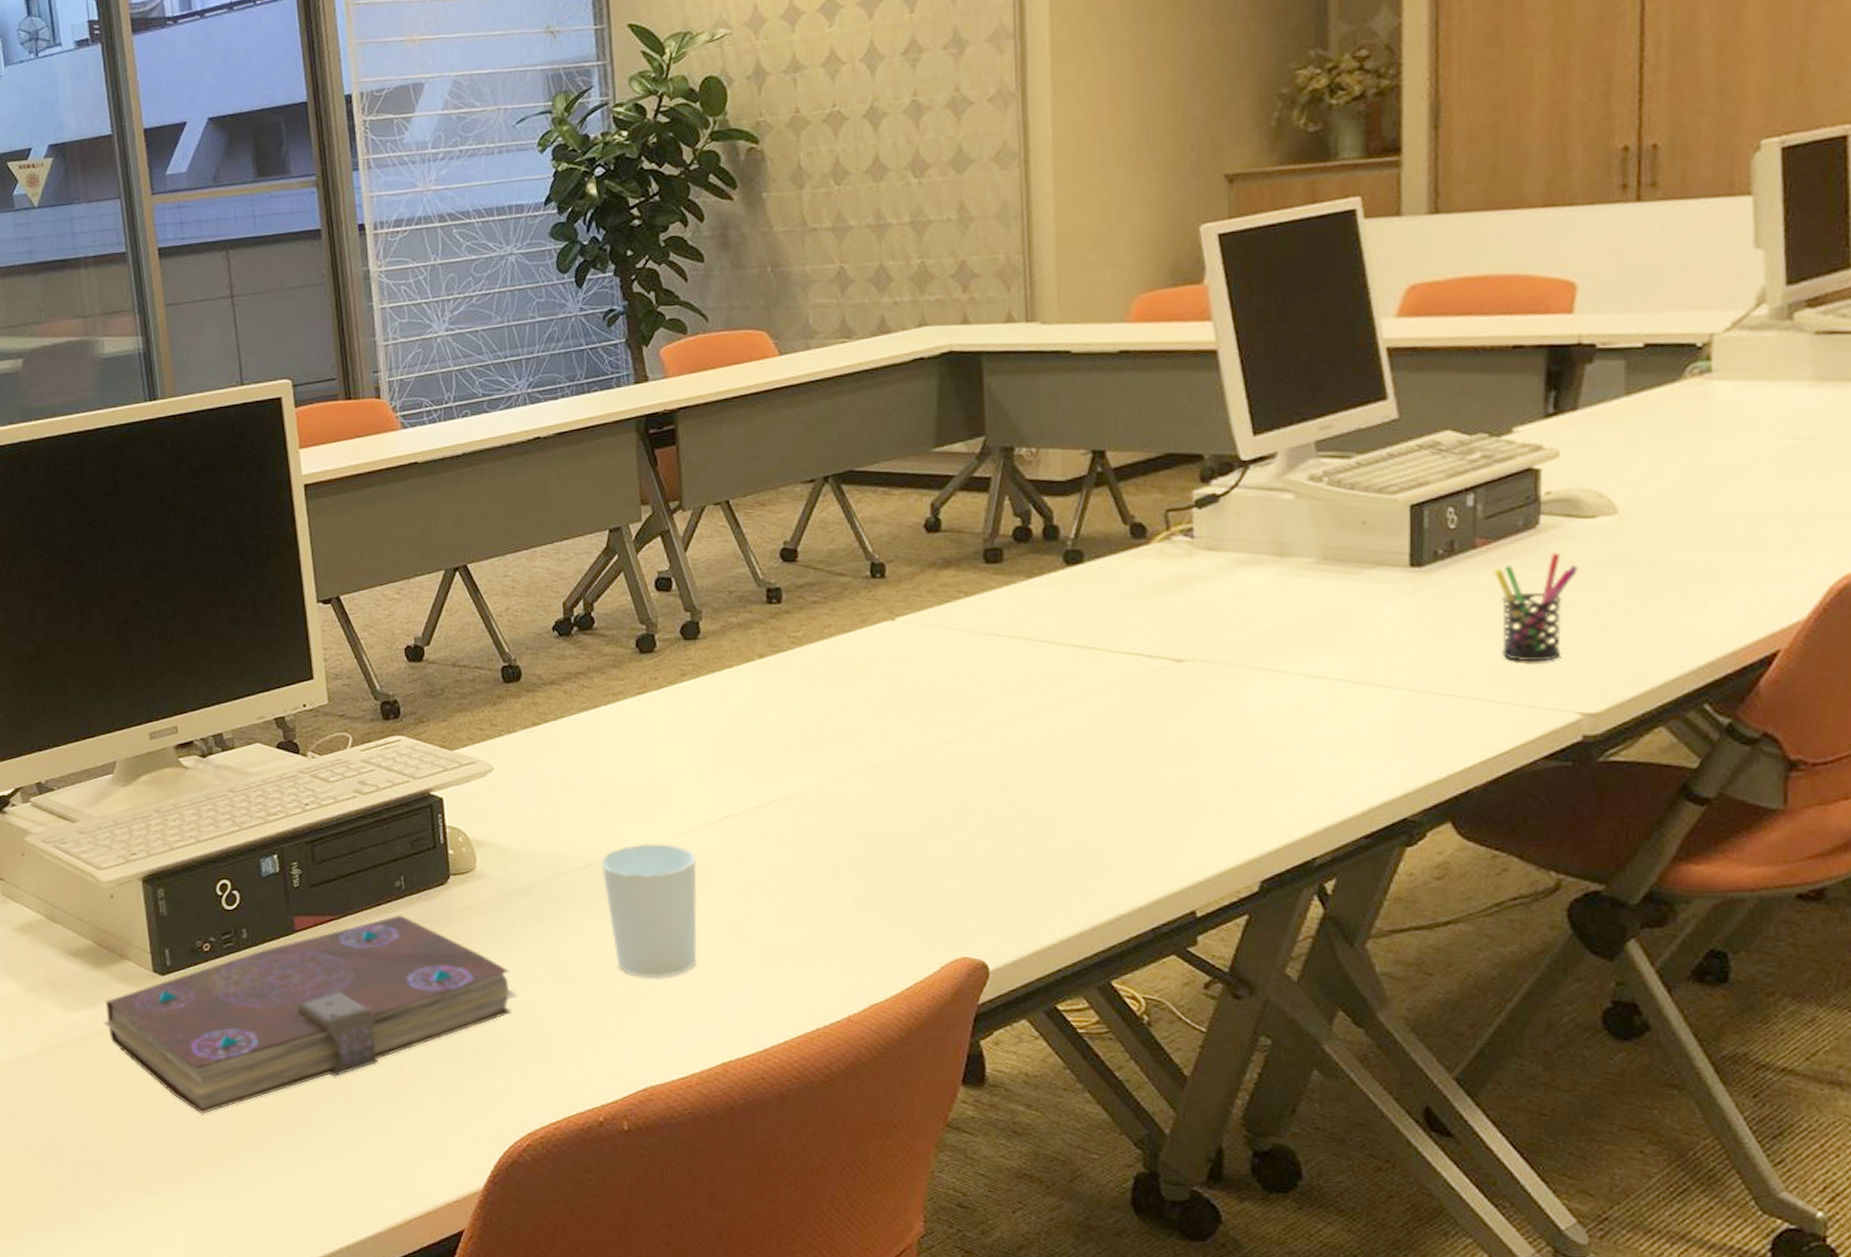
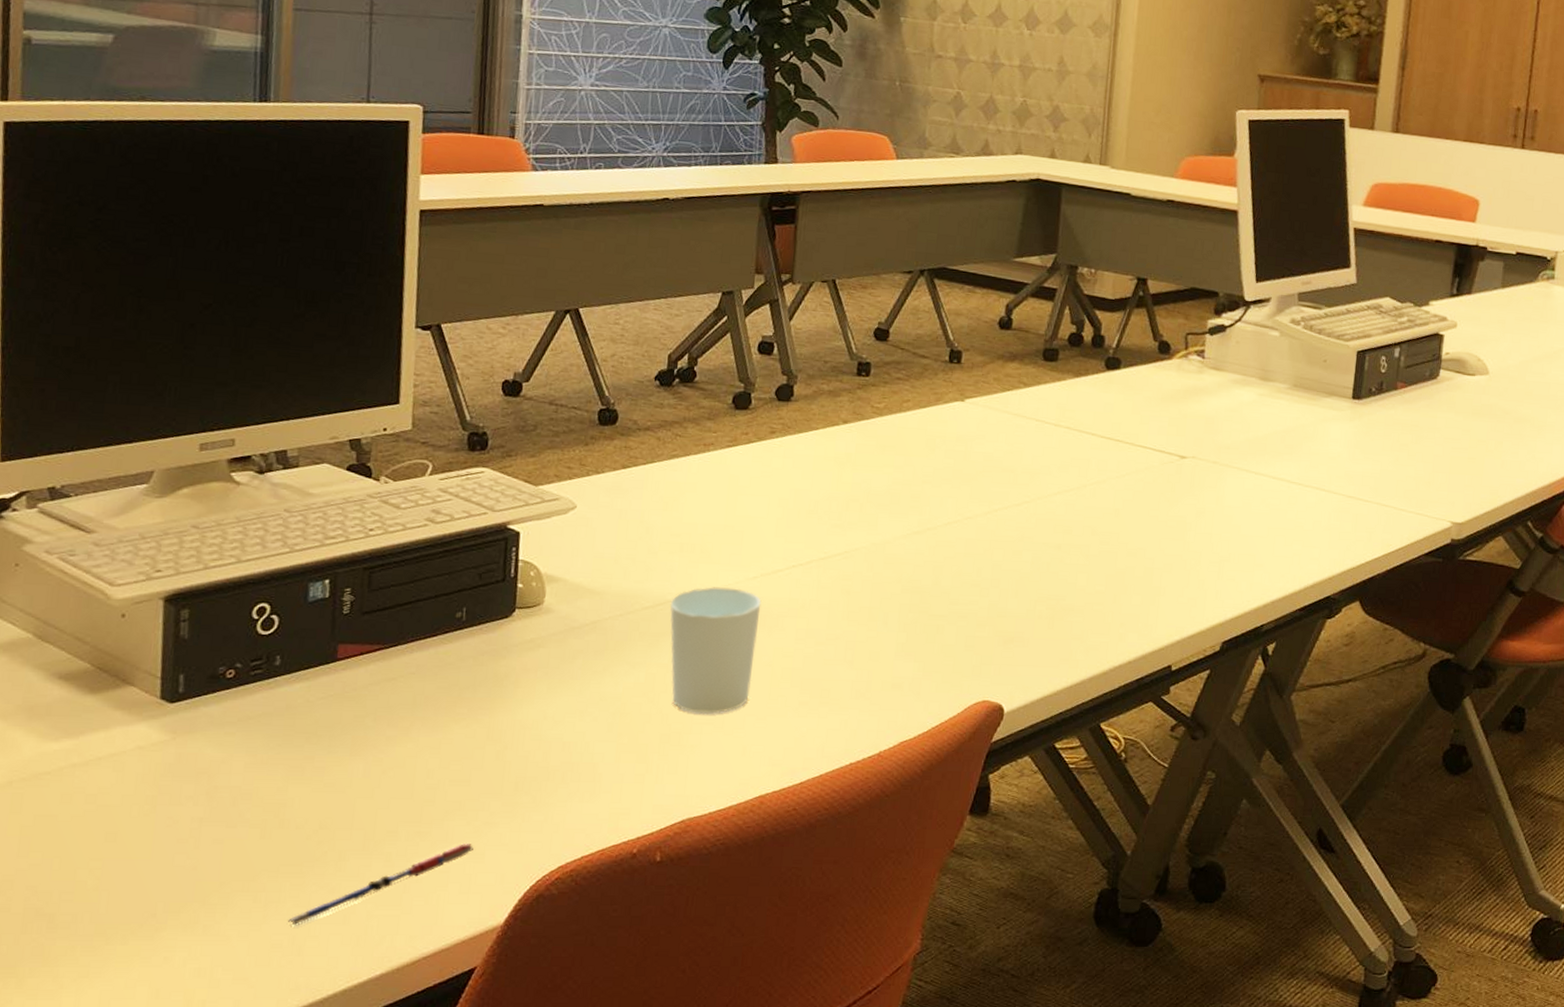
book: present [102,915,519,1114] -> none [87,646,569,853]
pen: none [288,1109,445,1184] -> present [287,844,474,926]
pen holder: present [1493,552,1578,662] -> none [1406,399,1460,481]

